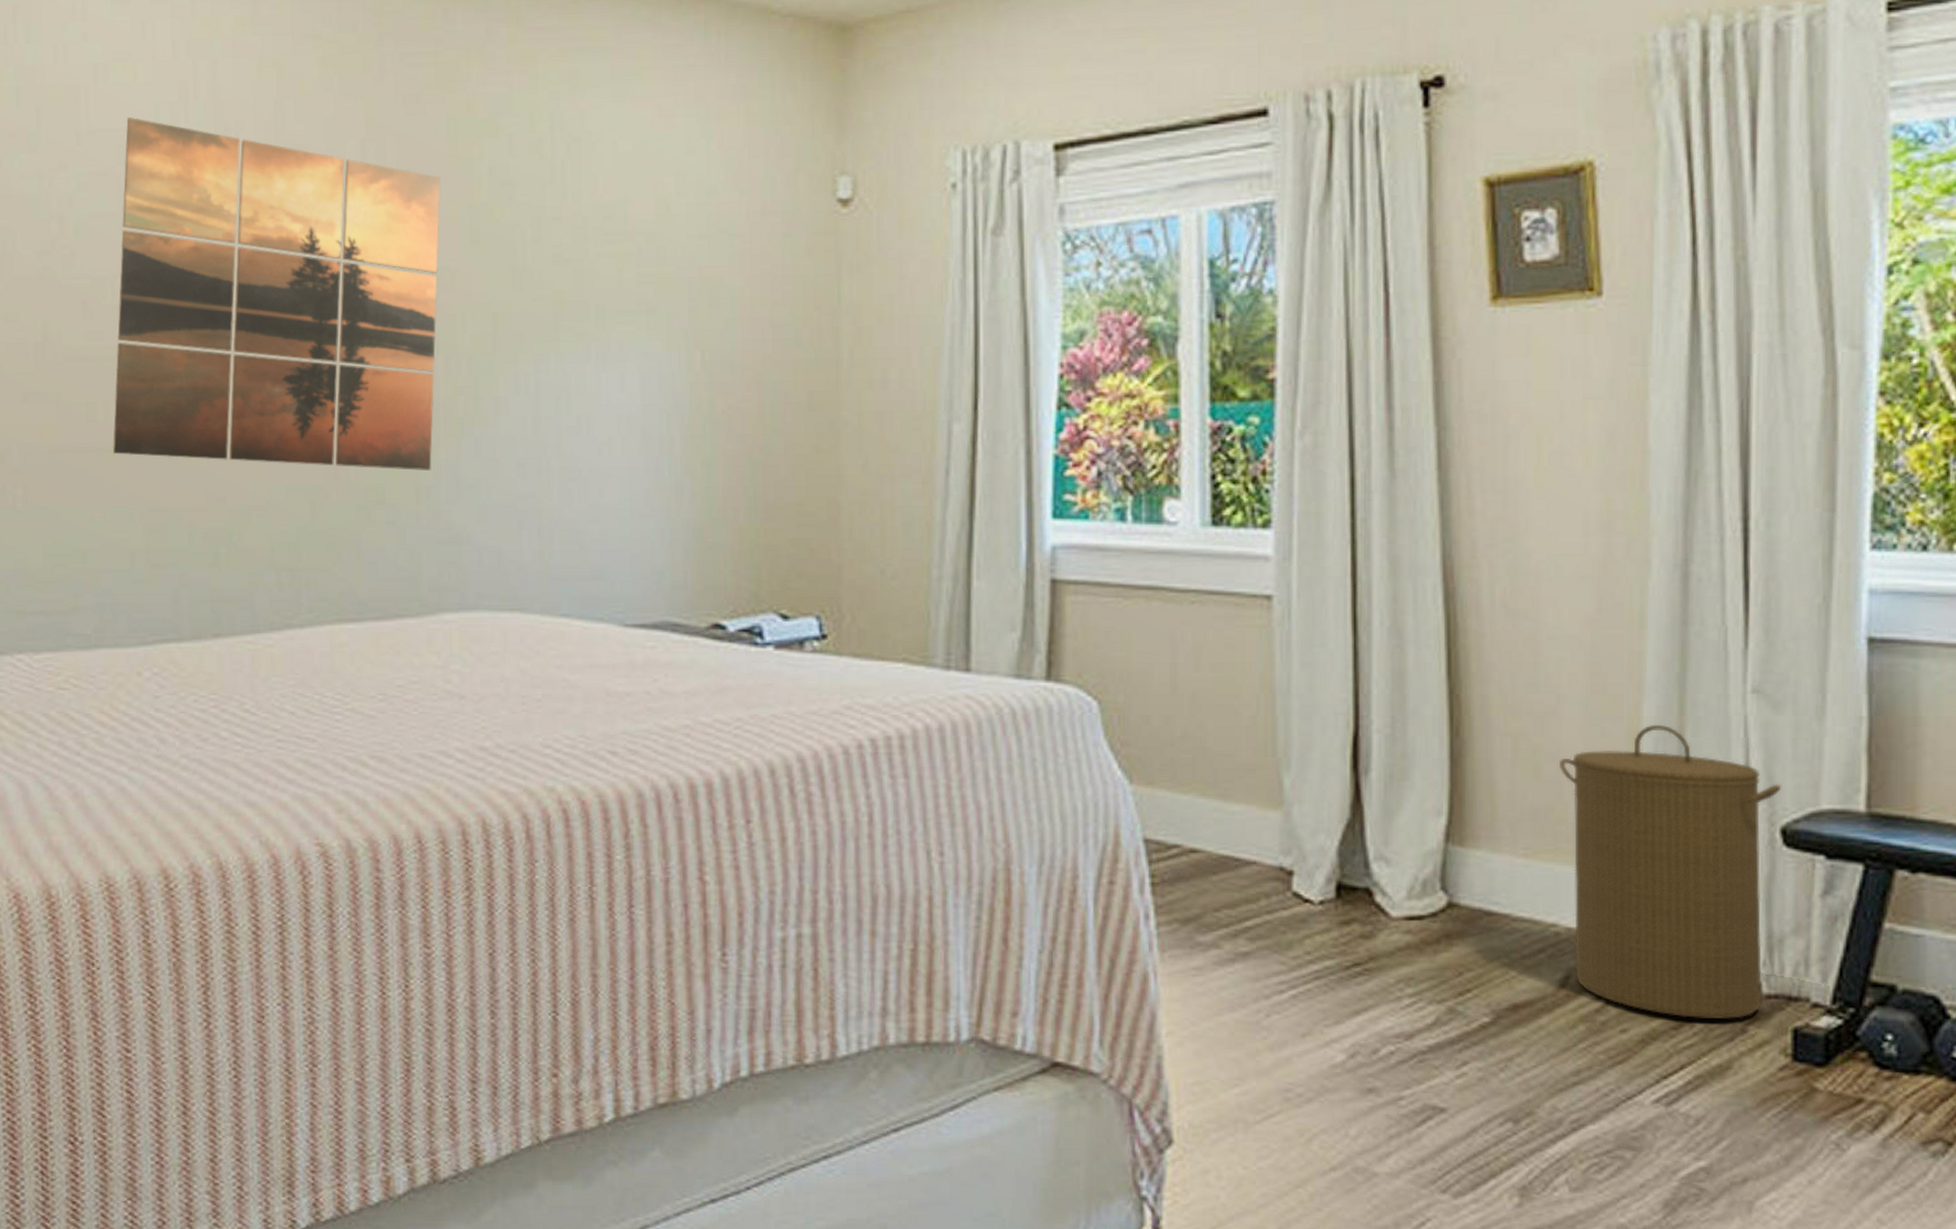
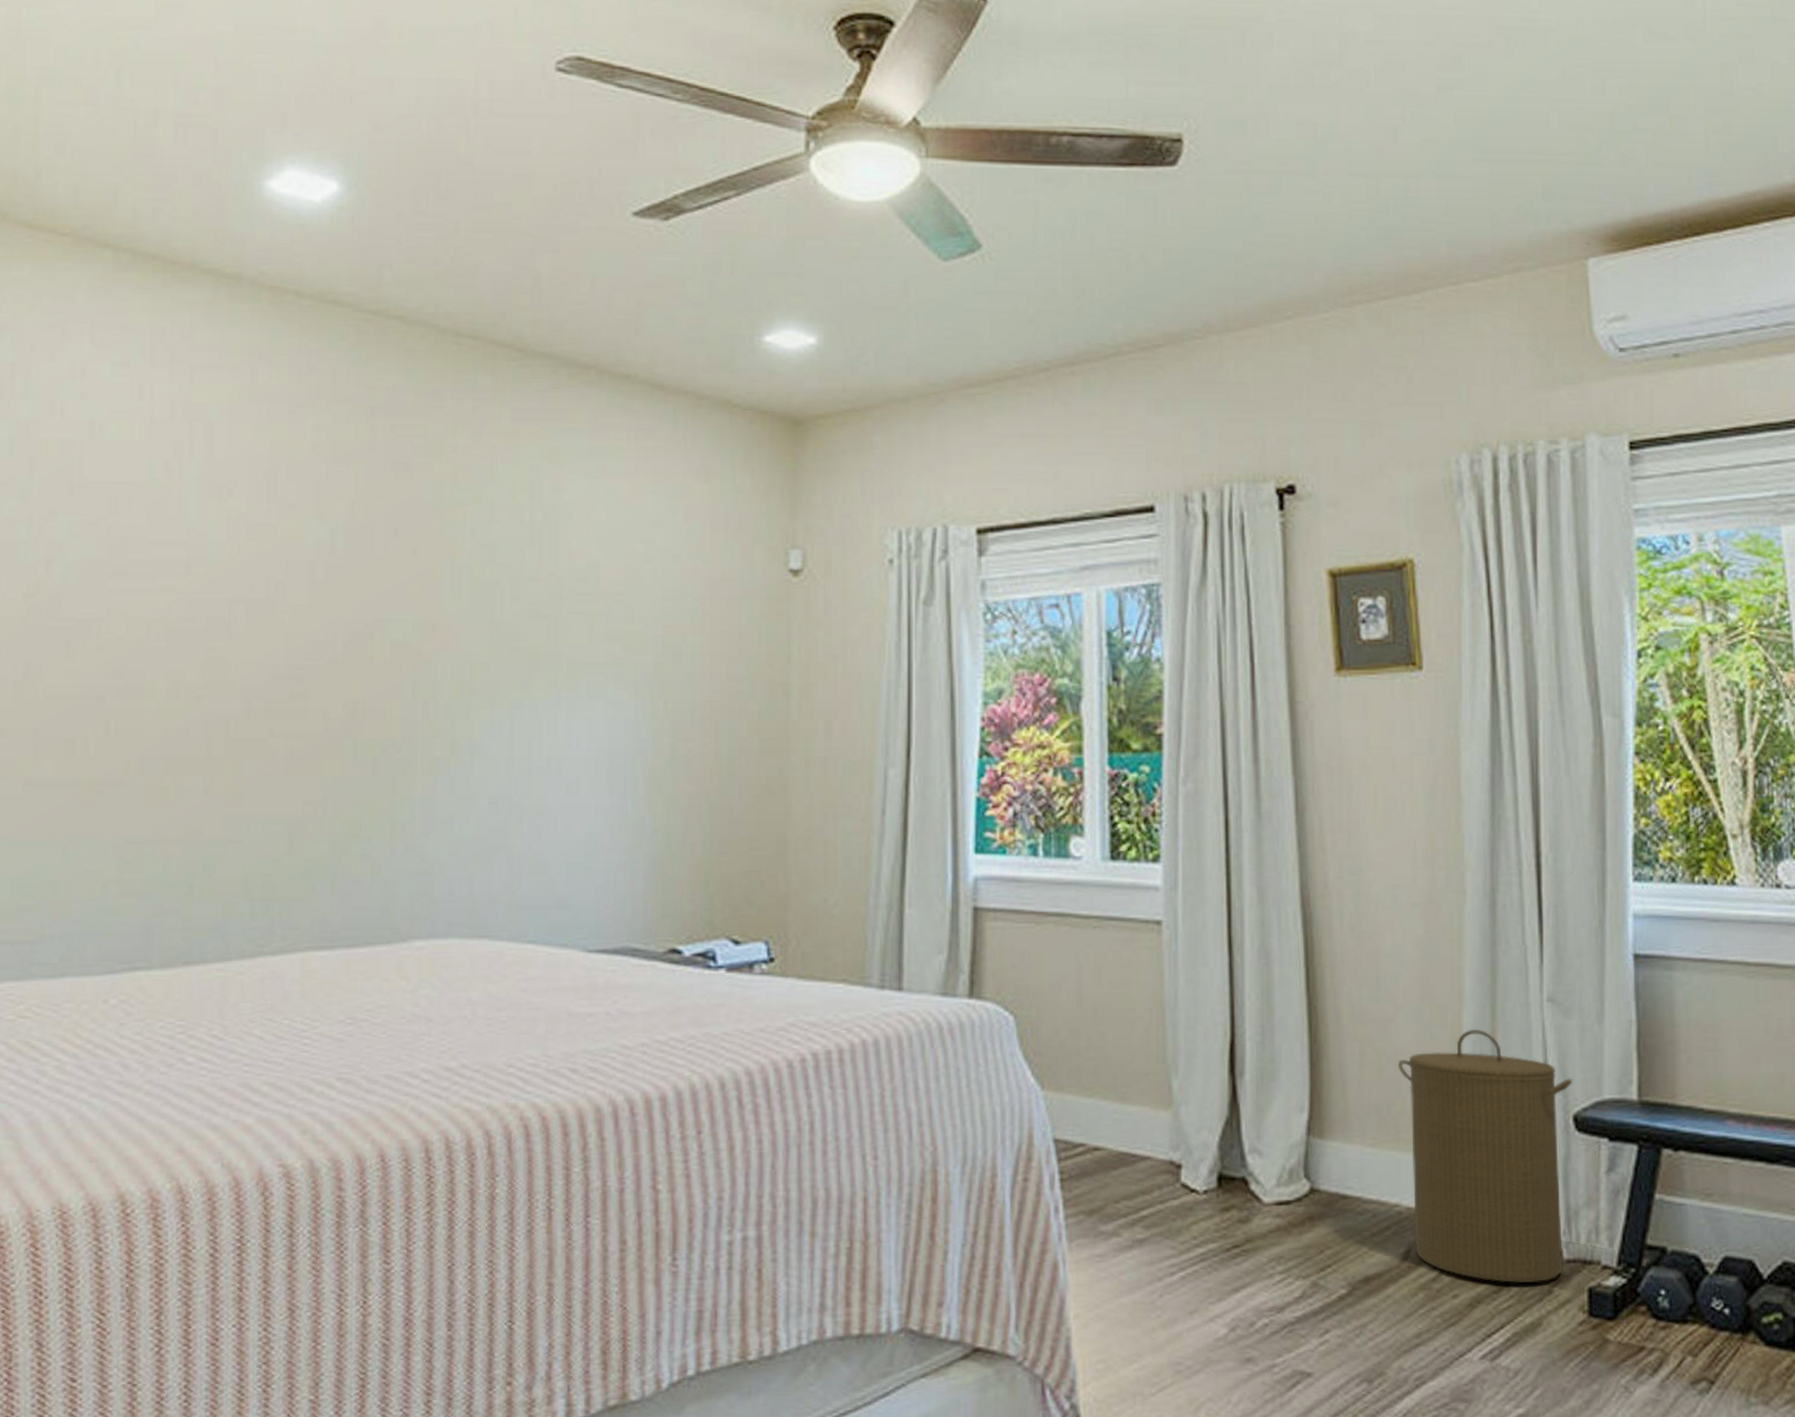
wall art: present [113,117,441,470] -> none [90,472,425,806]

